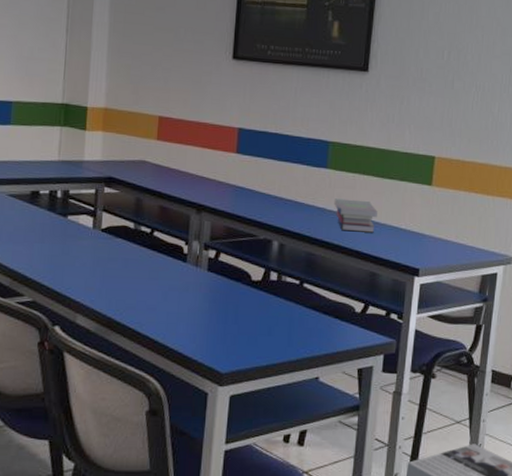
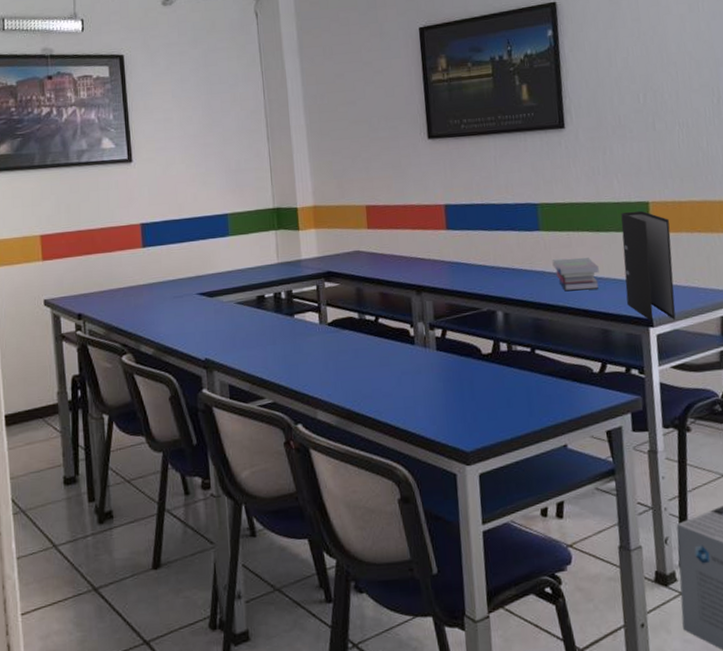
binder: none [398,162,451,272] -> present [621,211,676,322]

